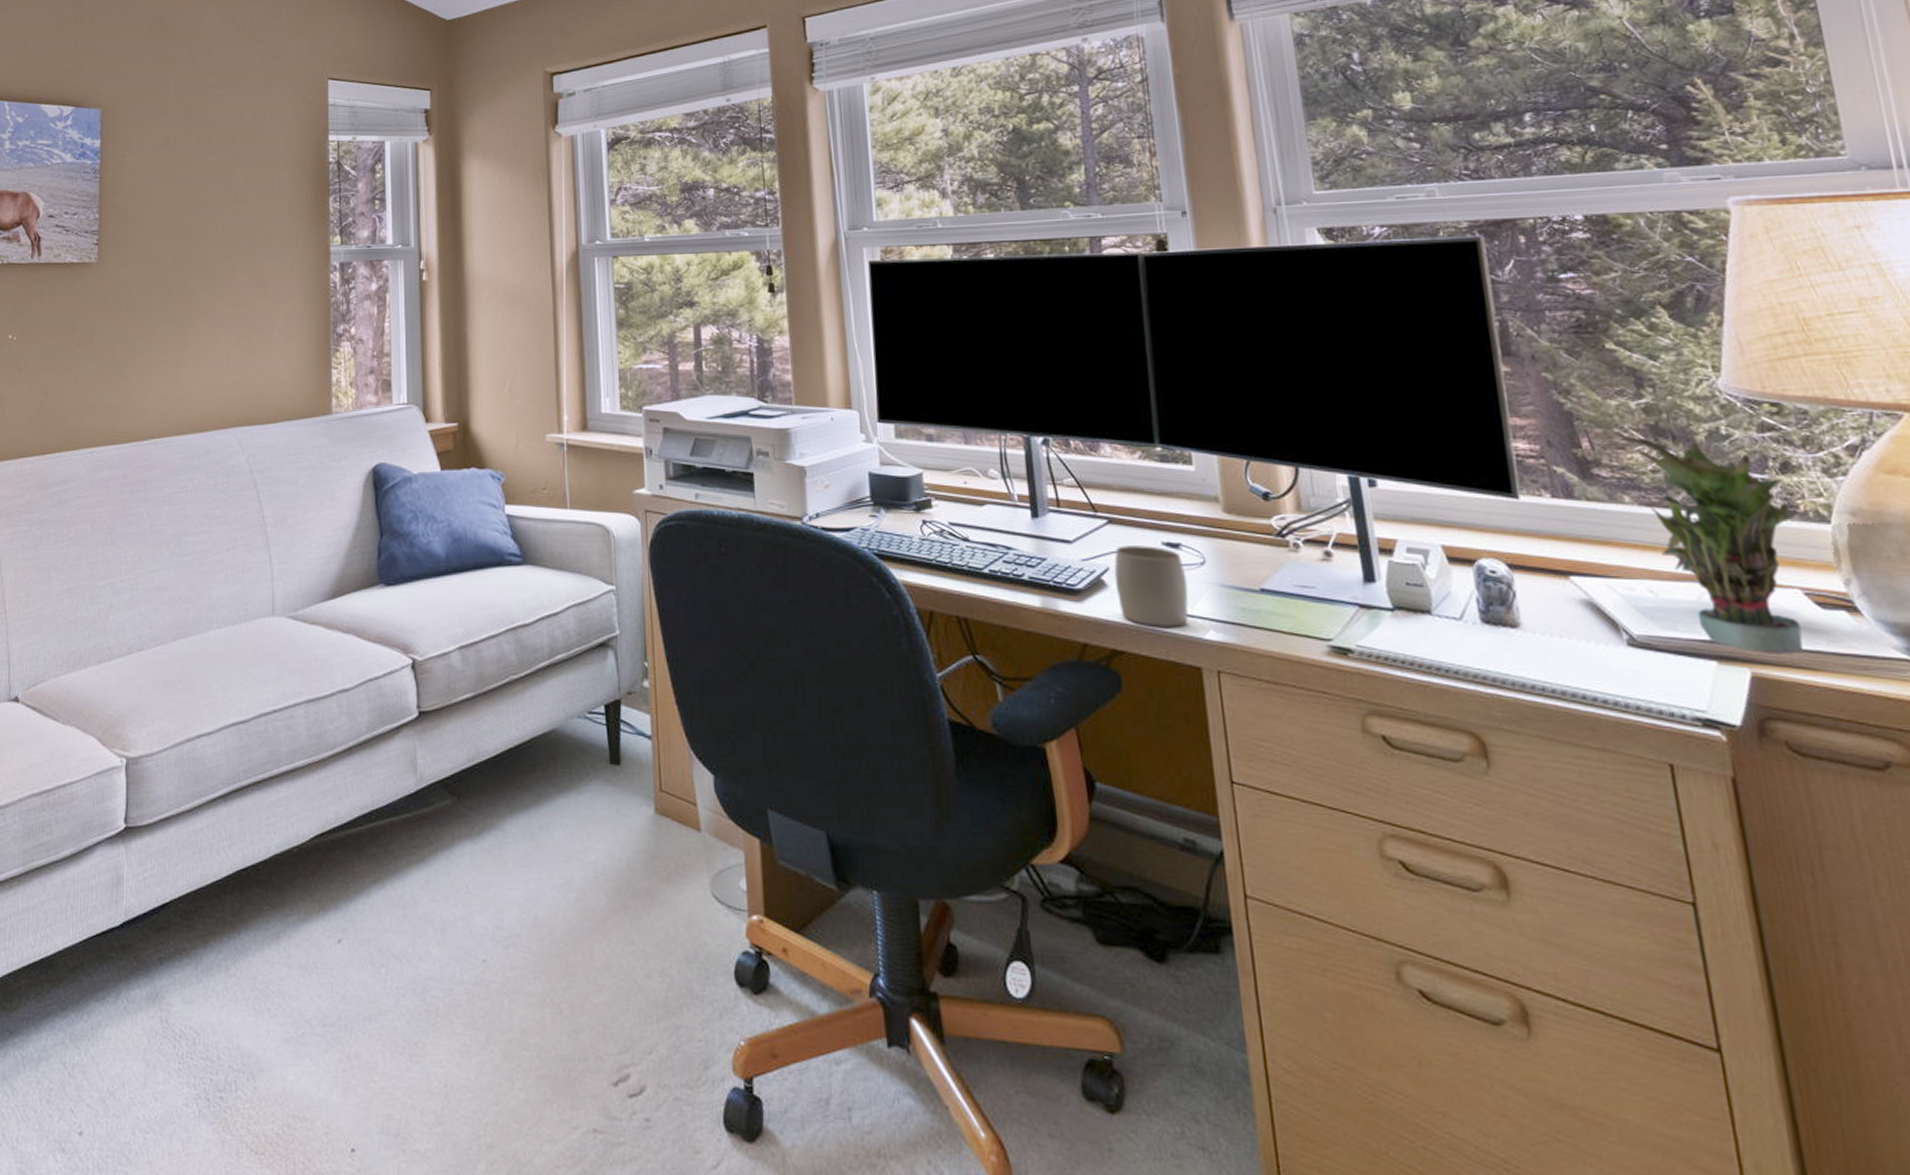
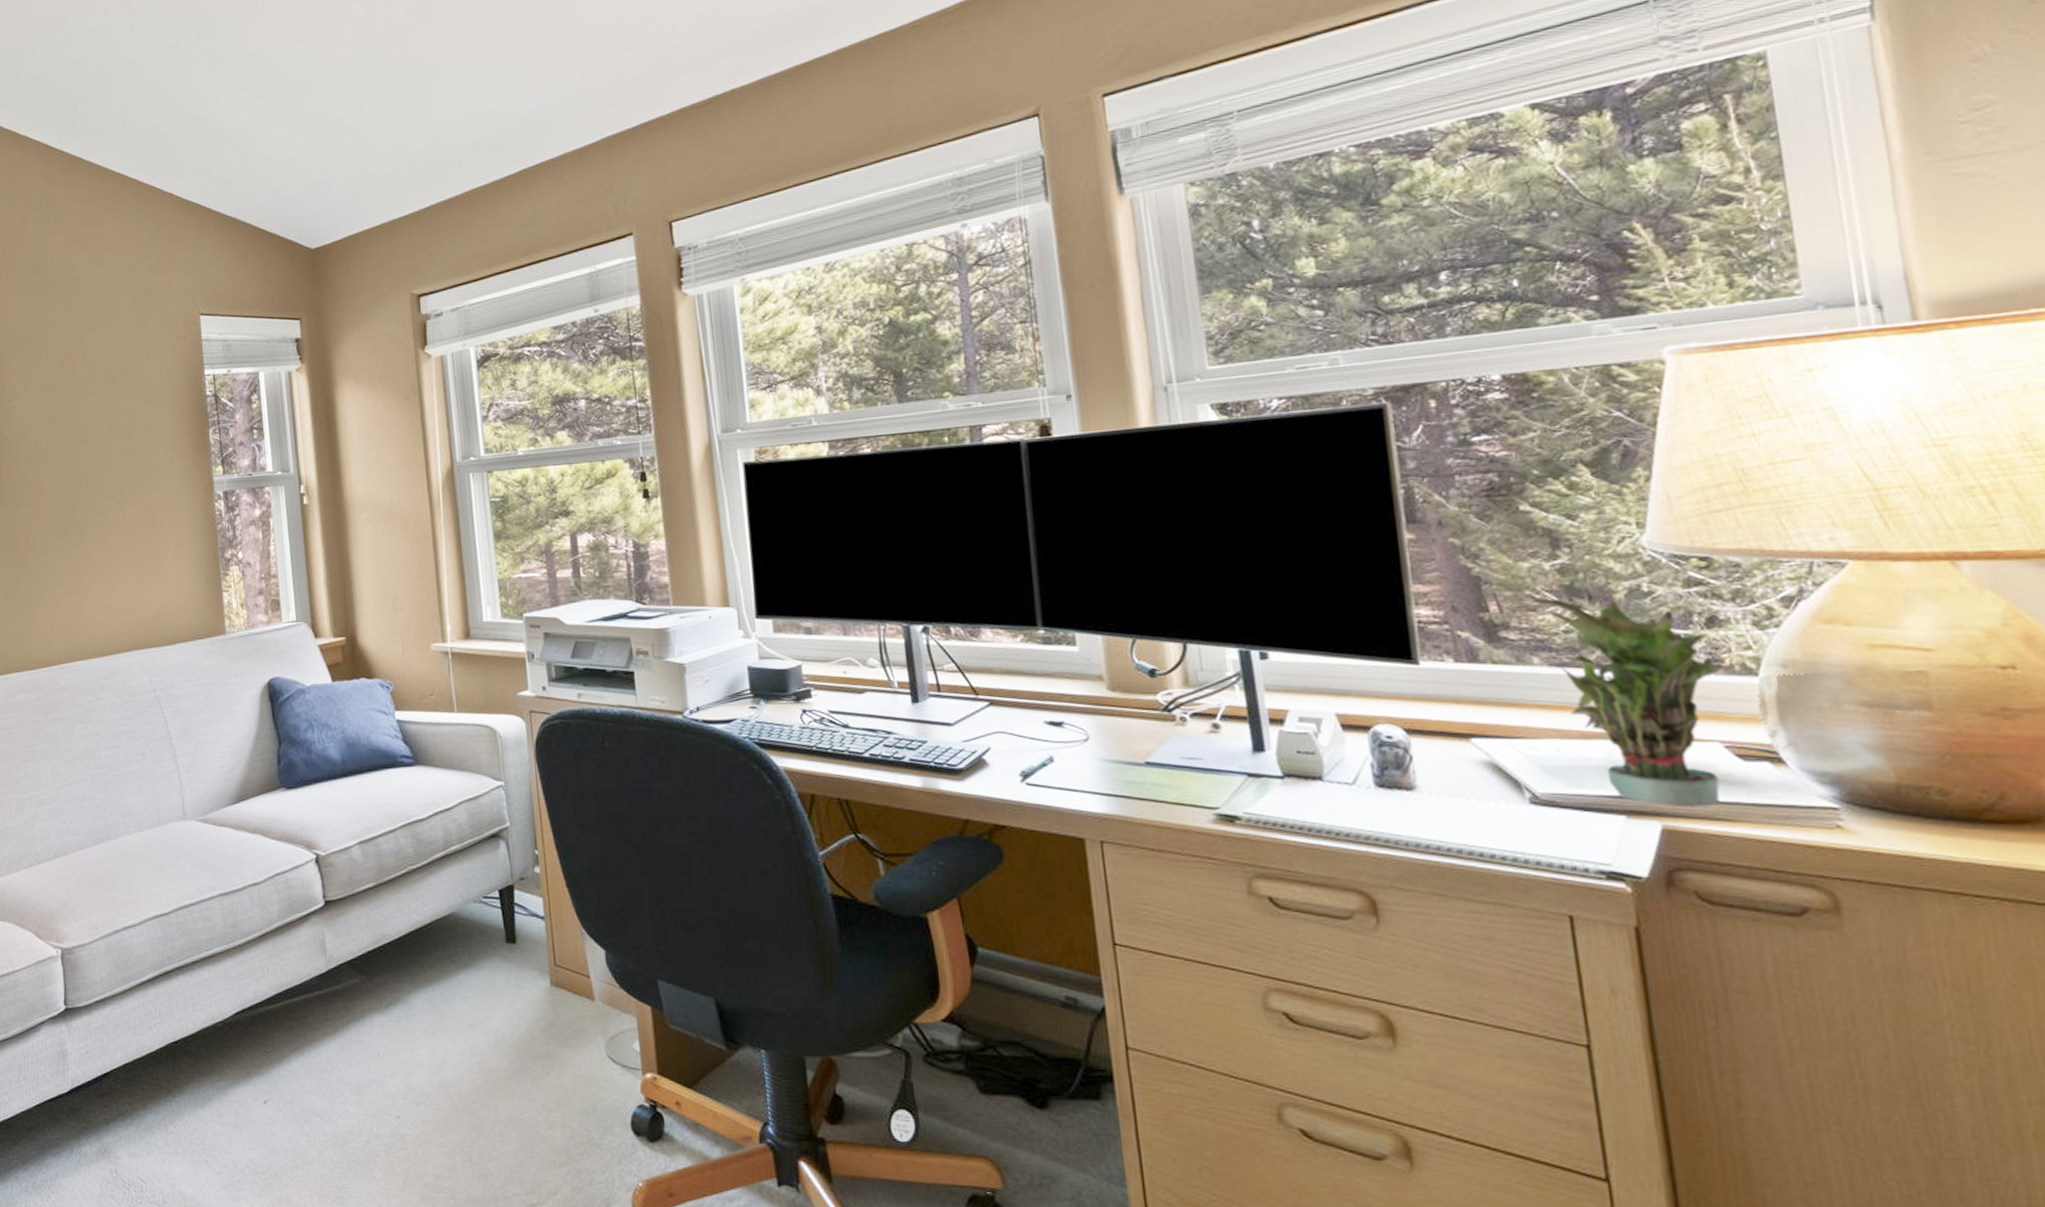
mug: present [1114,546,1189,628] -> none [995,725,1072,803]

